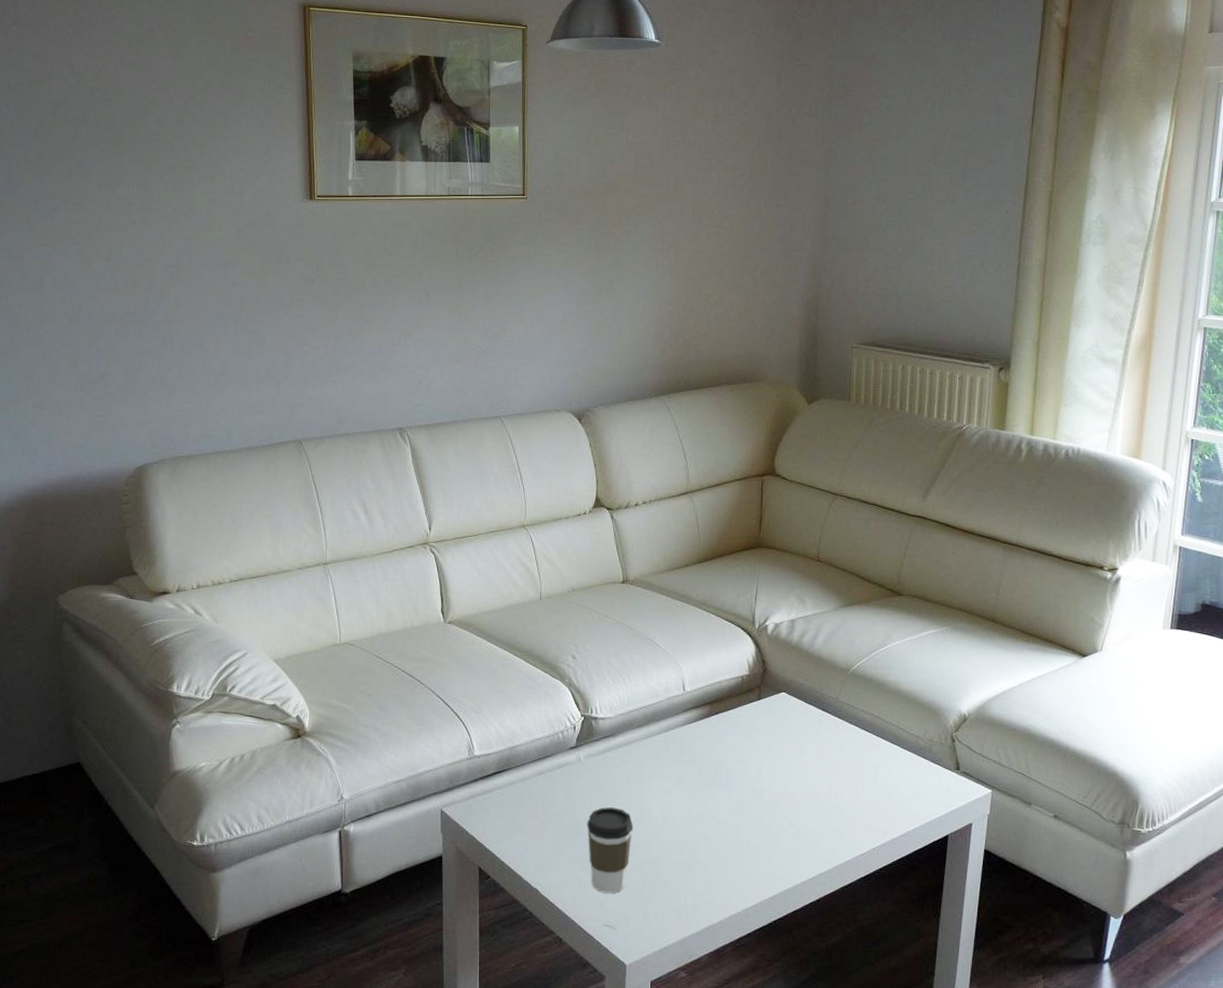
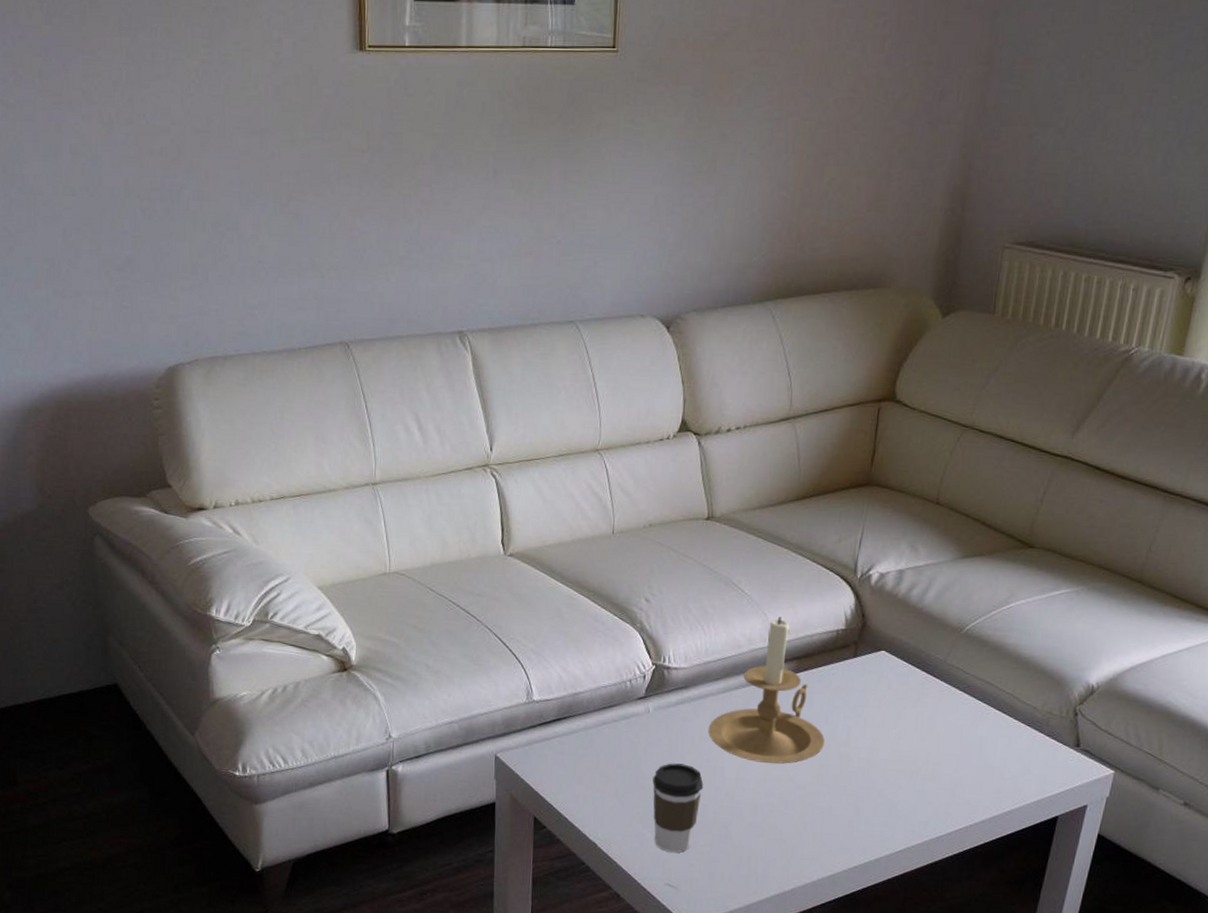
candle holder: none [634,666,740,802] -> present [708,617,826,764]

